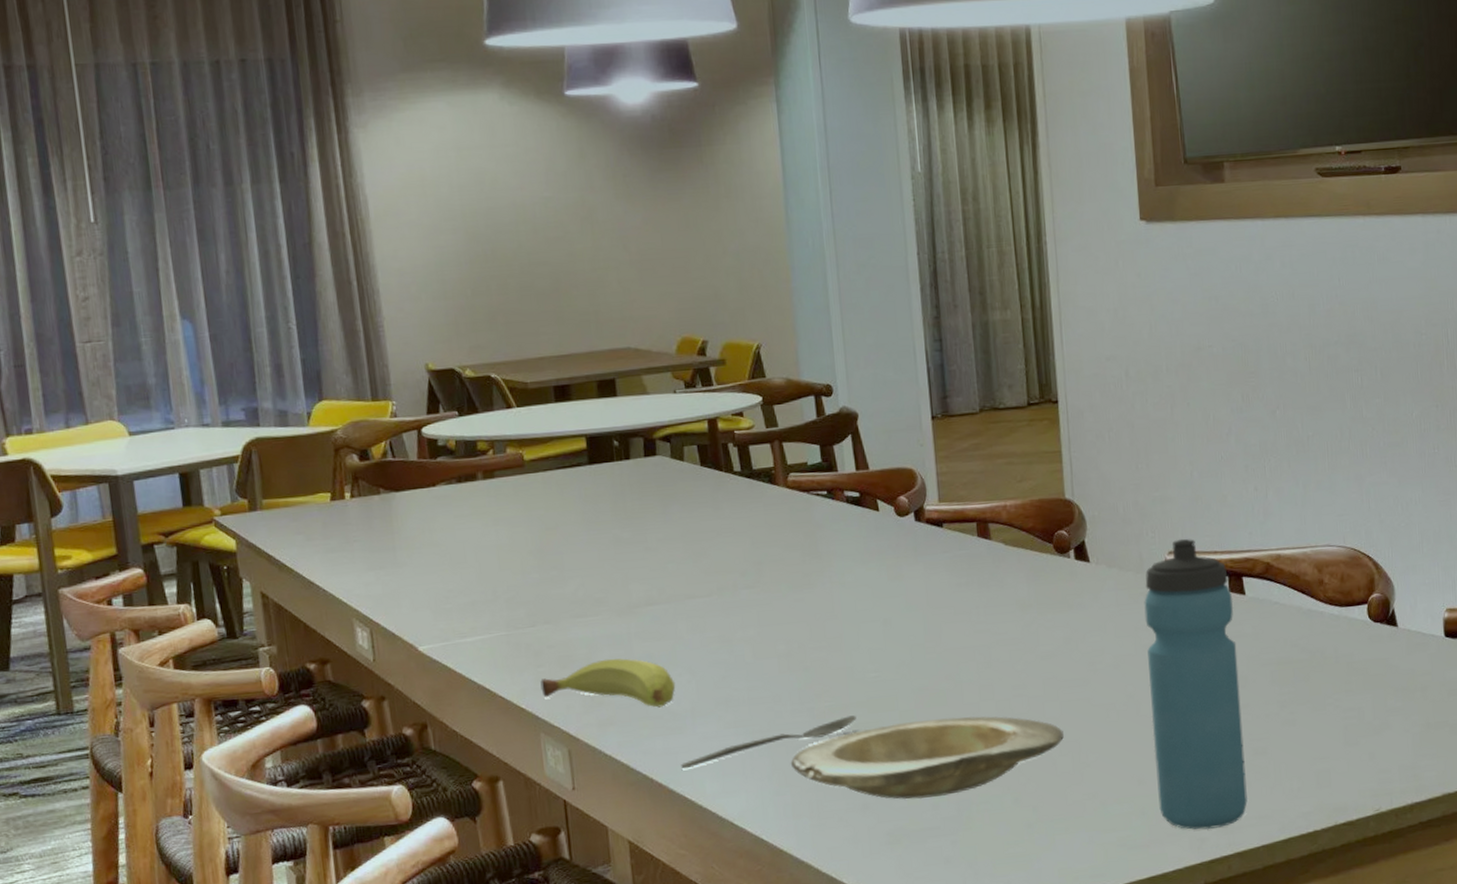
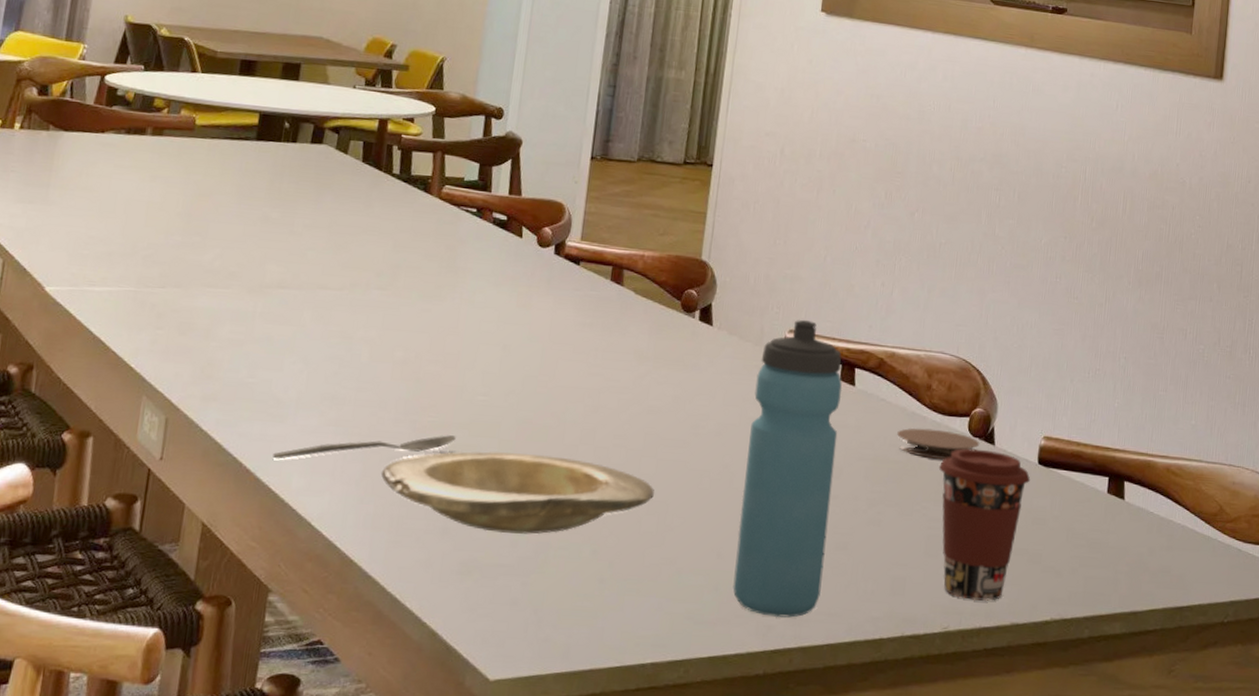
fruit: present [540,658,676,708] -> none [154,333,288,392]
coaster: none [1297,621,1383,652] -> present [897,428,980,460]
coffee cup: none [1344,632,1440,779] -> present [938,448,1031,602]

